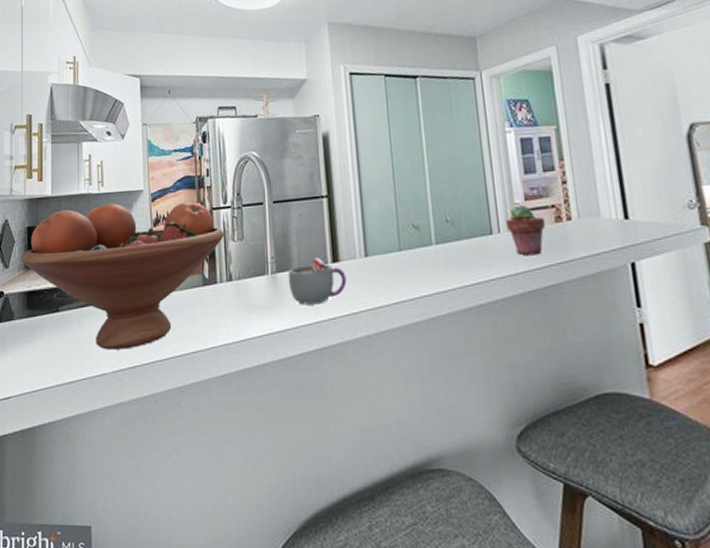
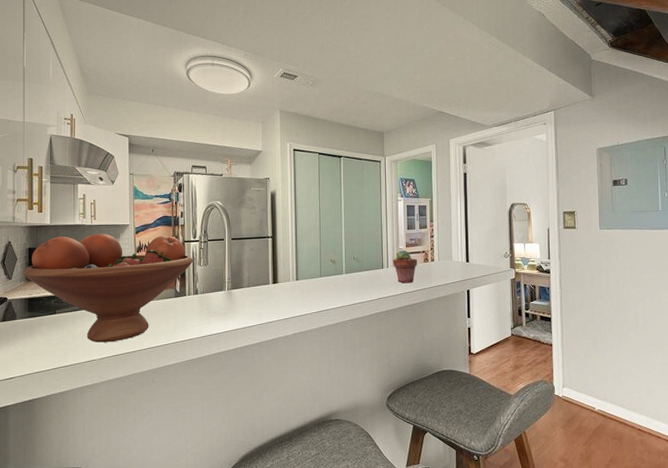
mug: present [287,258,347,305] -> none [240,280,282,313]

